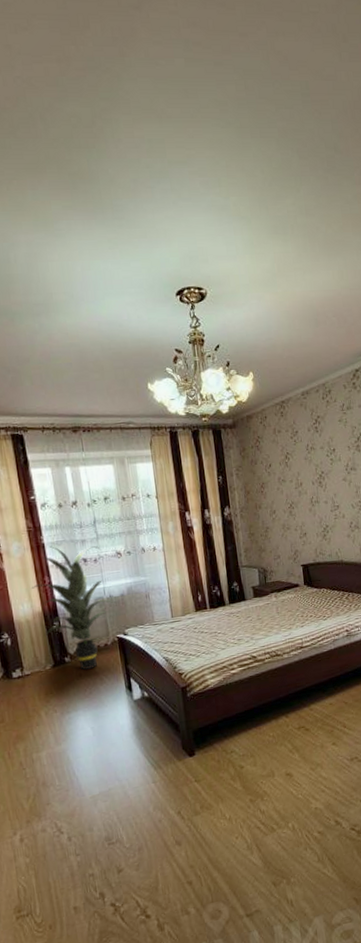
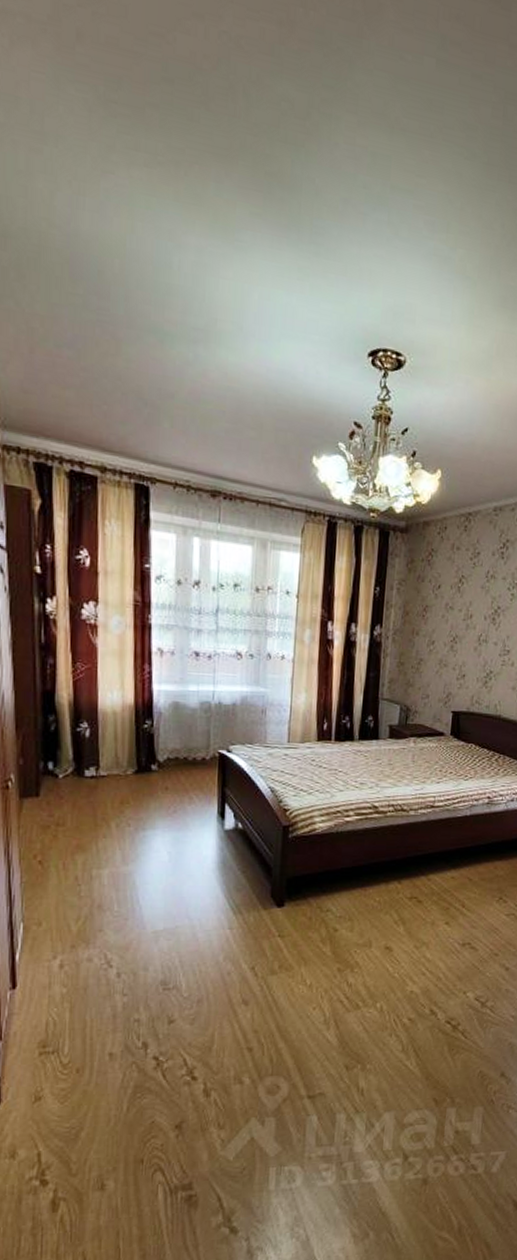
indoor plant: present [32,546,115,670] -> none [127,629,224,783]

